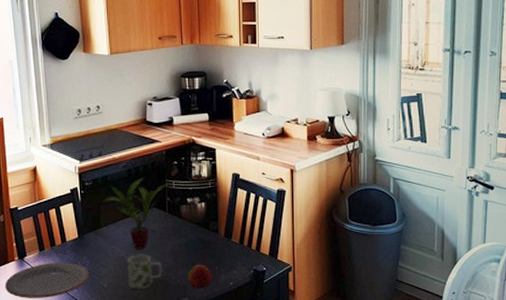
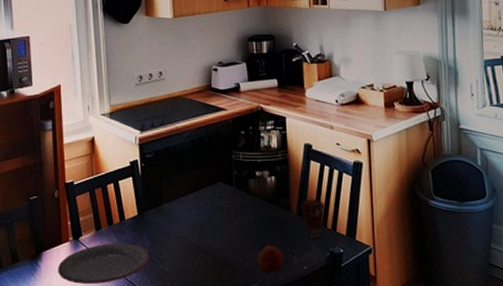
potted plant: present [103,177,173,249] -> none [165,149,240,229]
mug: present [127,254,163,290] -> none [190,234,230,275]
coffee cup: none [228,223,250,259] -> present [301,199,325,239]

